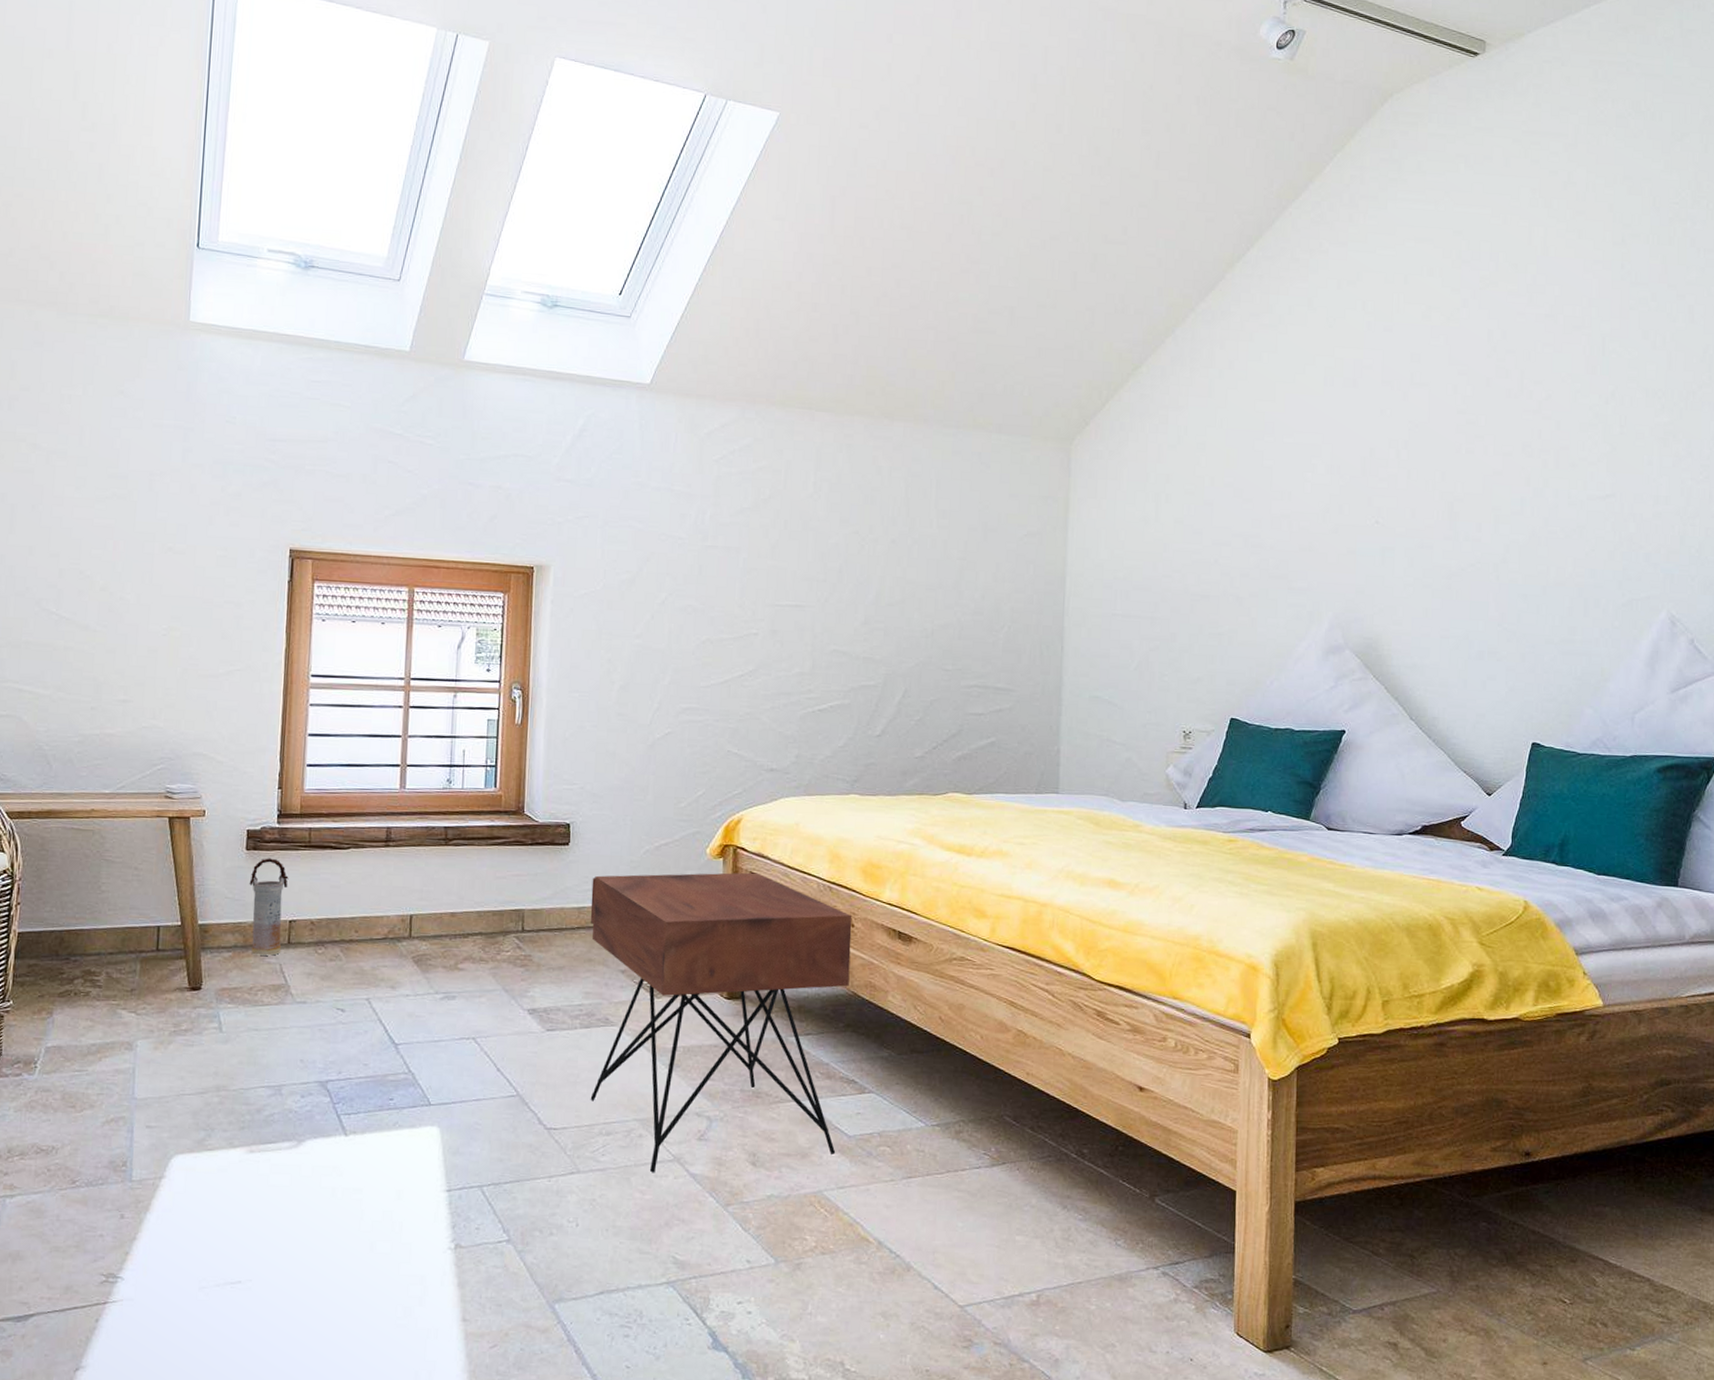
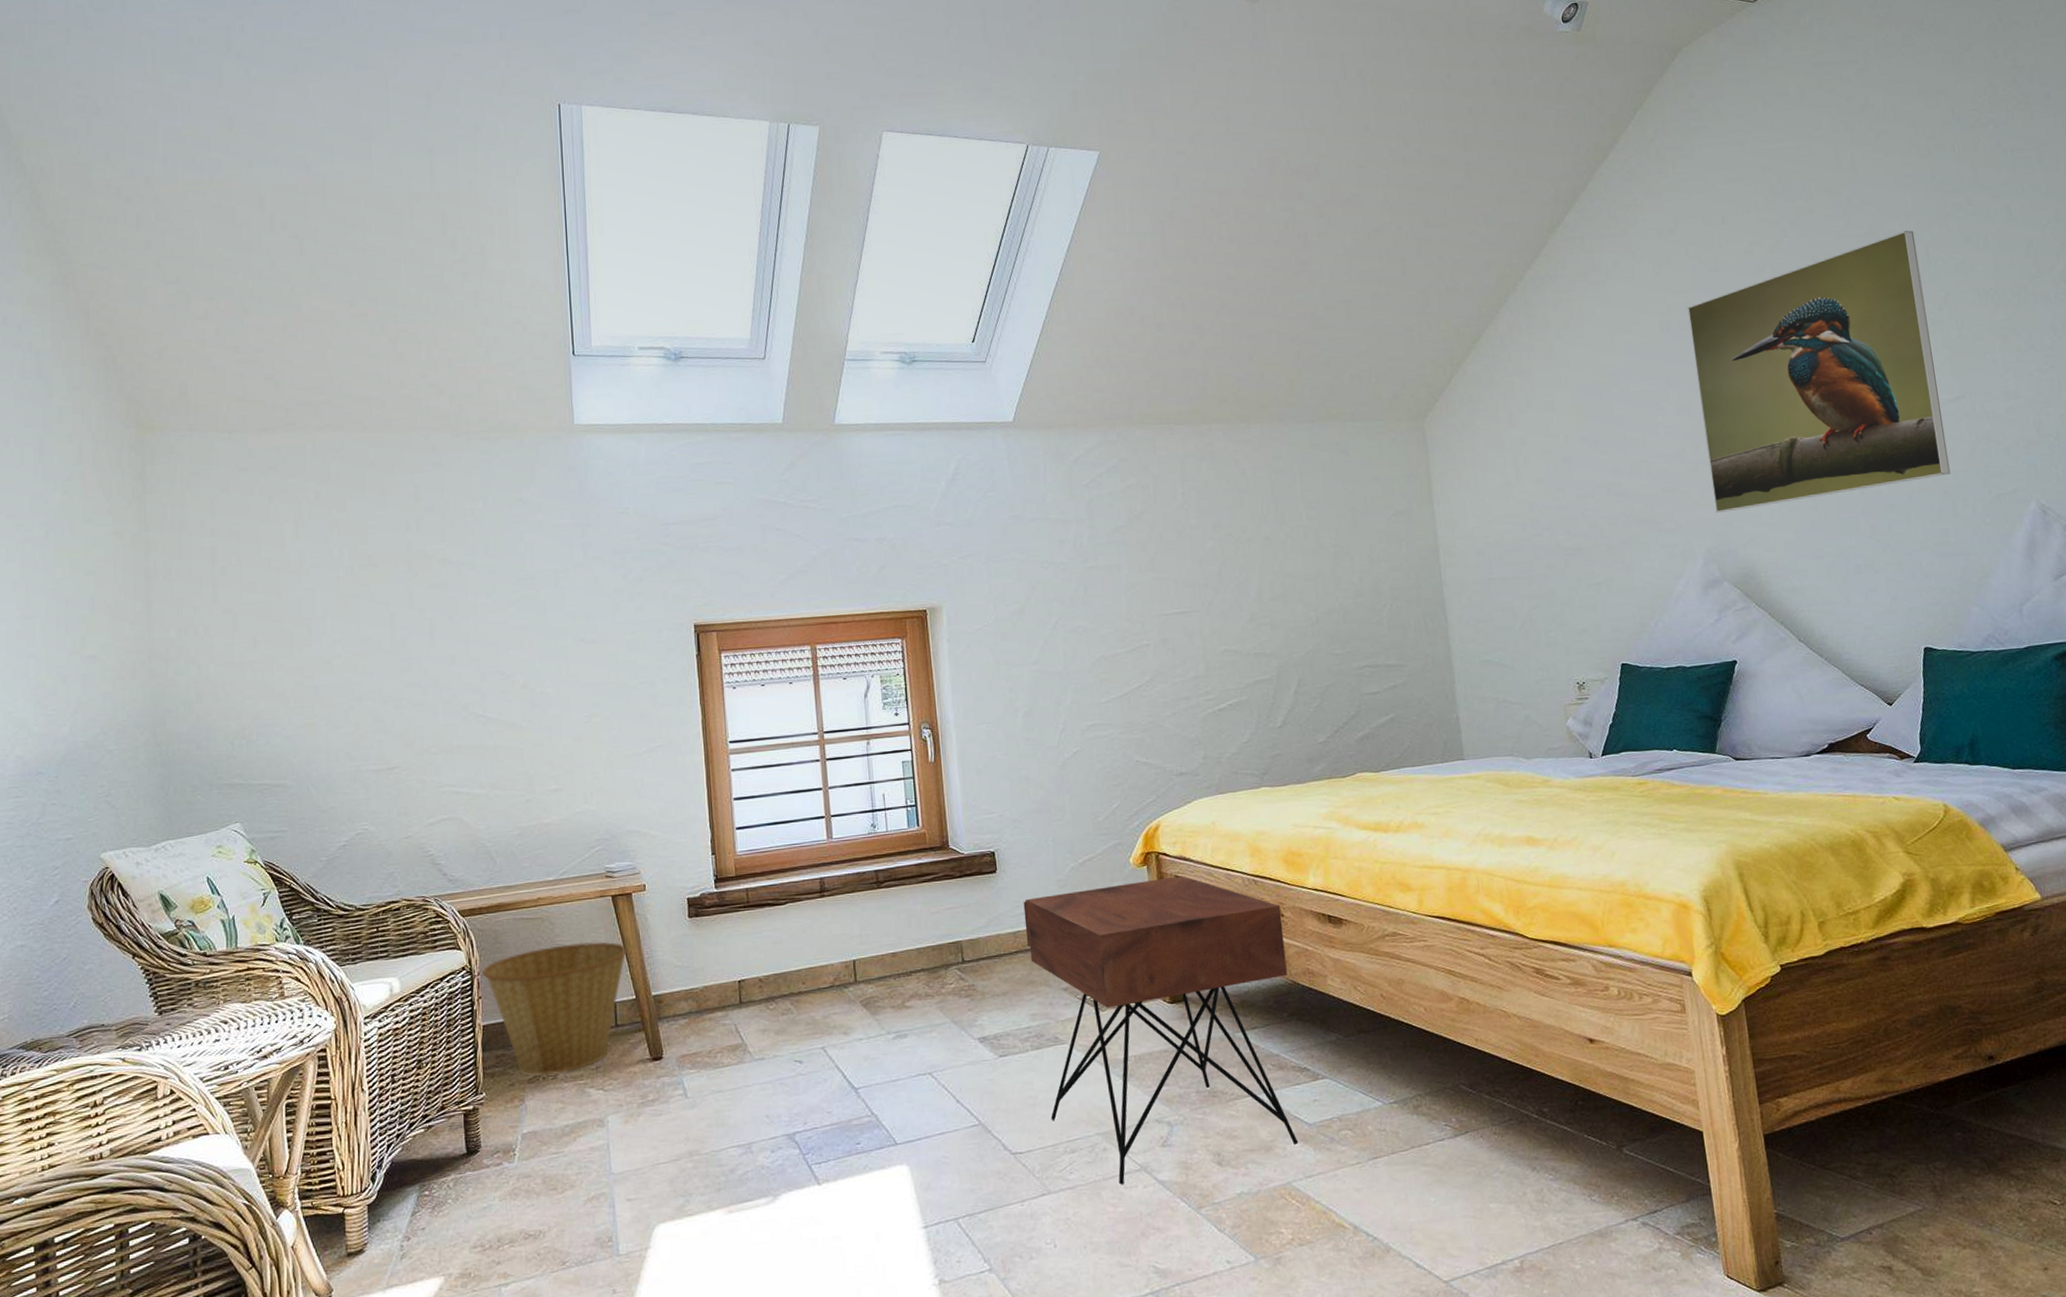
basket: none [24,860,179,991] -> present [482,942,628,1076]
vase: present [249,858,289,956] -> none [696,922,735,1019]
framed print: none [1349,317,1594,580] -> present [1687,230,1951,513]

